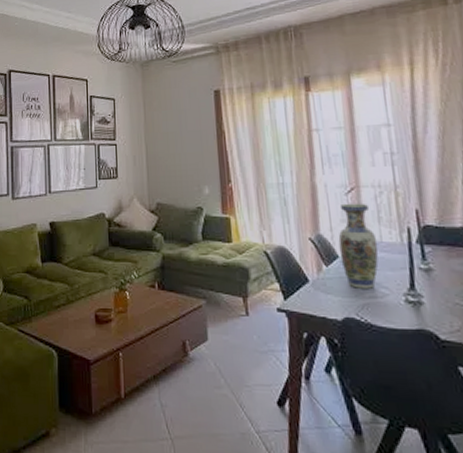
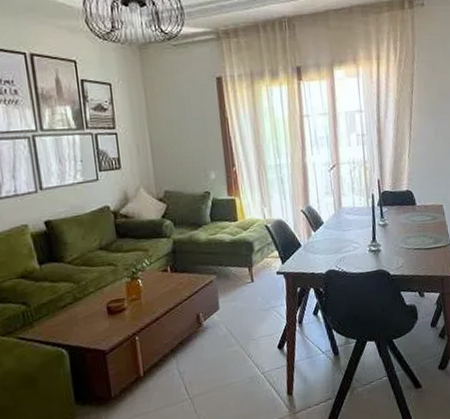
vase: present [338,203,379,288] -> none [323,177,352,246]

